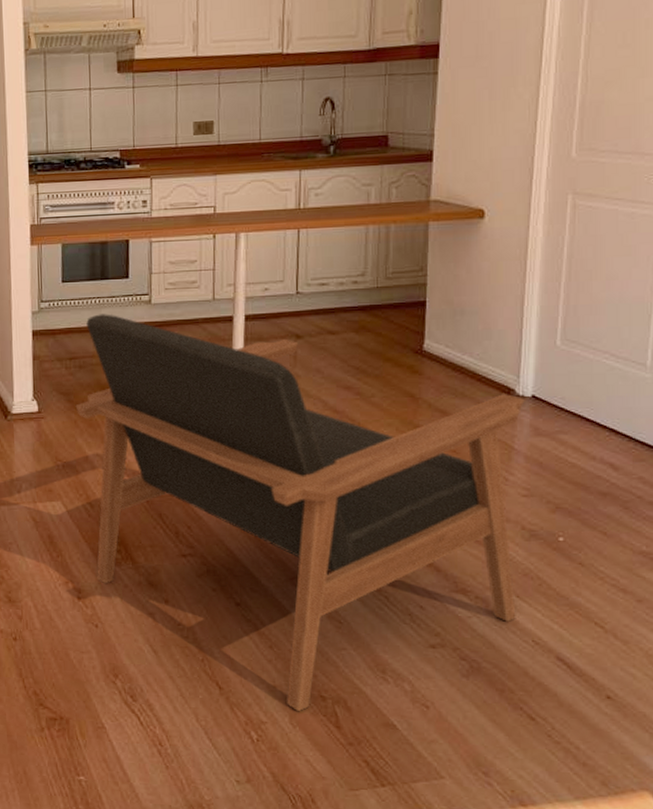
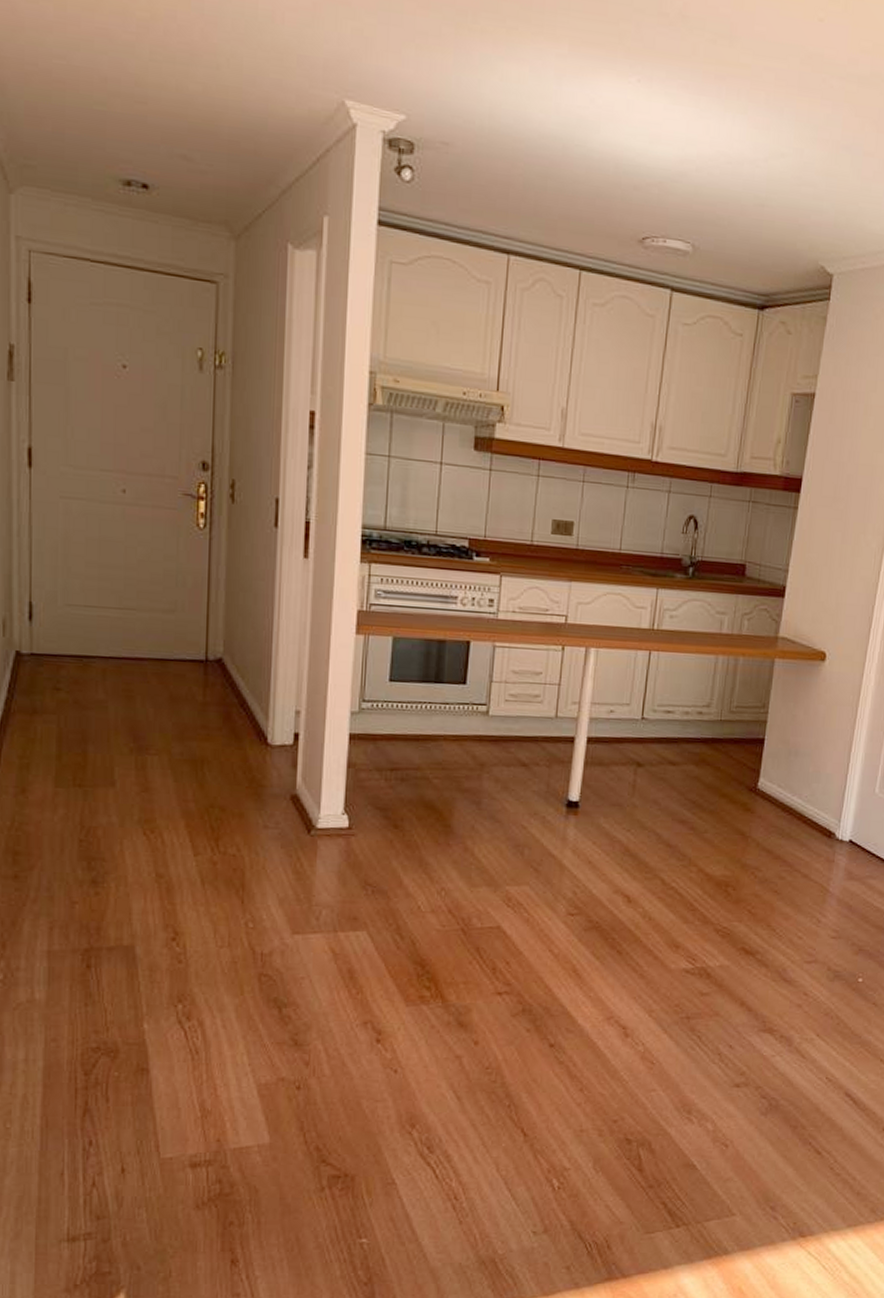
armchair: present [75,314,525,712] -> none [392,721,843,1157]

